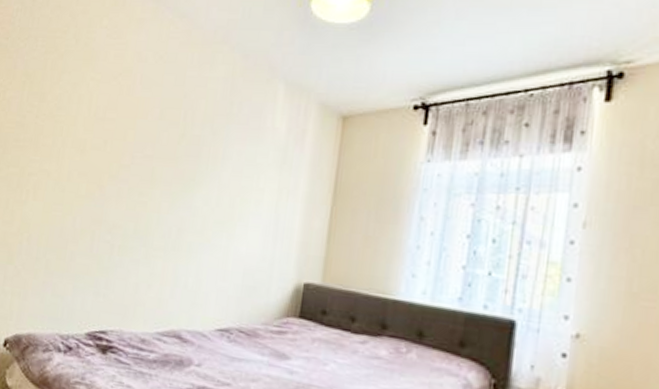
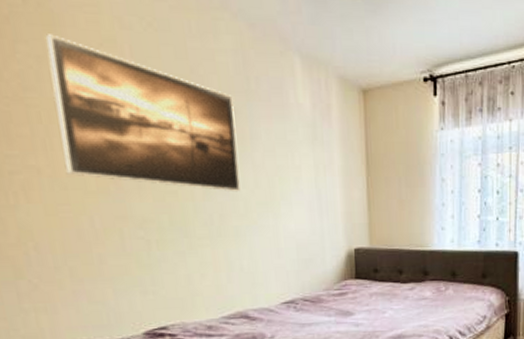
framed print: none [67,66,216,209] -> present [45,34,242,192]

